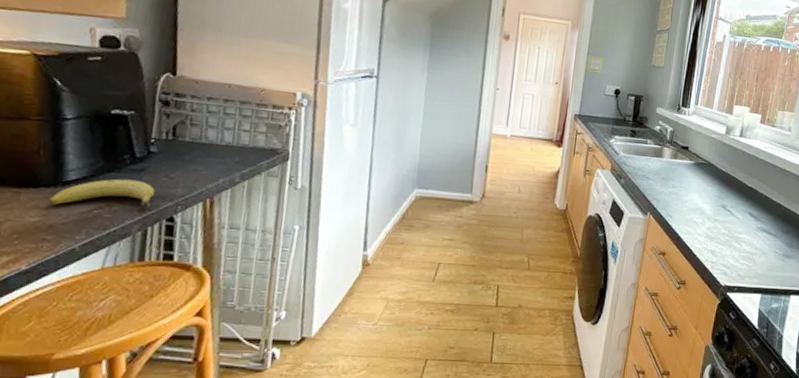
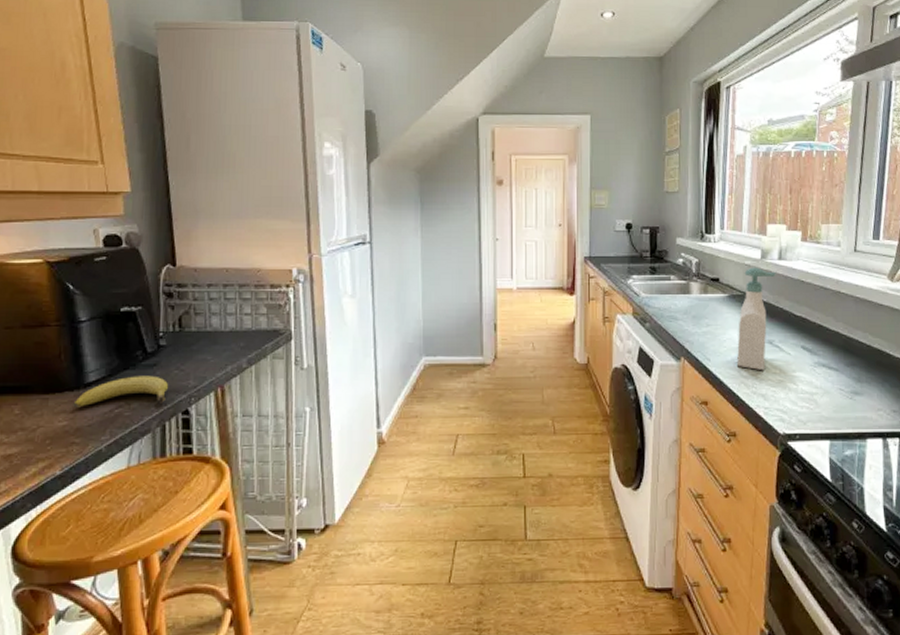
soap bottle: none [694,140,736,231] -> present [737,267,776,371]

